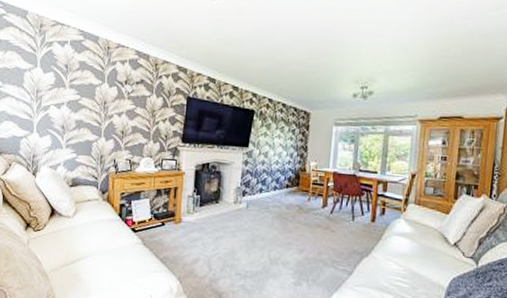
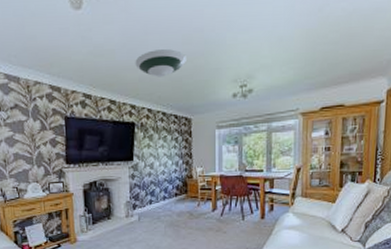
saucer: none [261,44,311,70] -> present [135,49,186,77]

